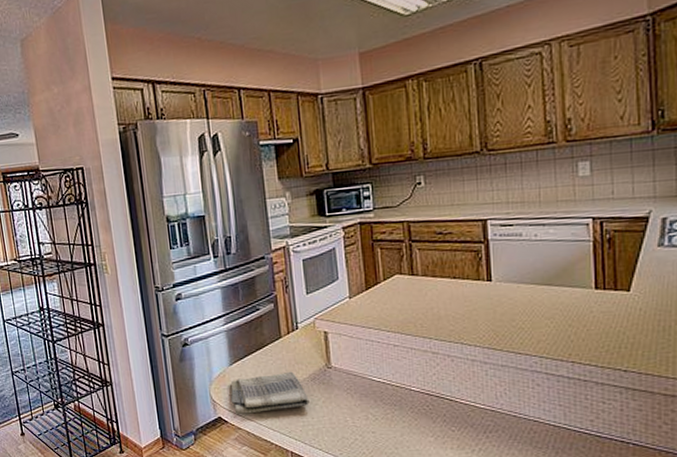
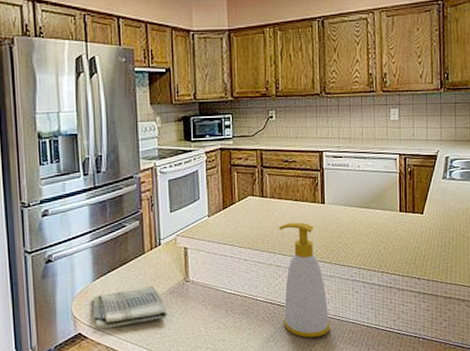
soap bottle: none [434,303,505,435] -> present [279,222,330,338]

